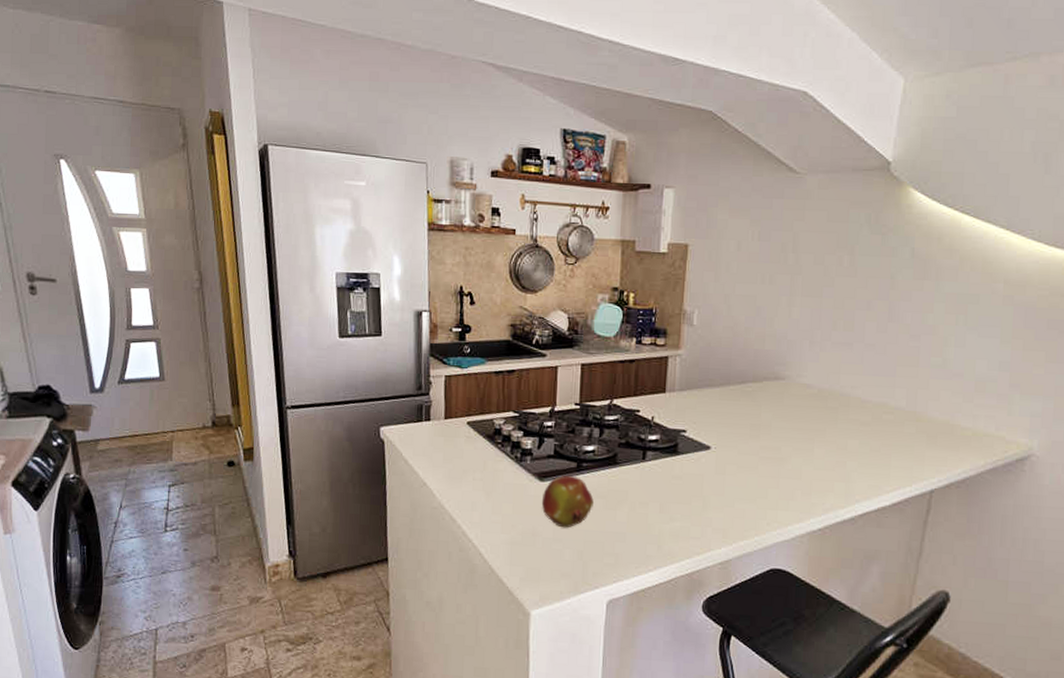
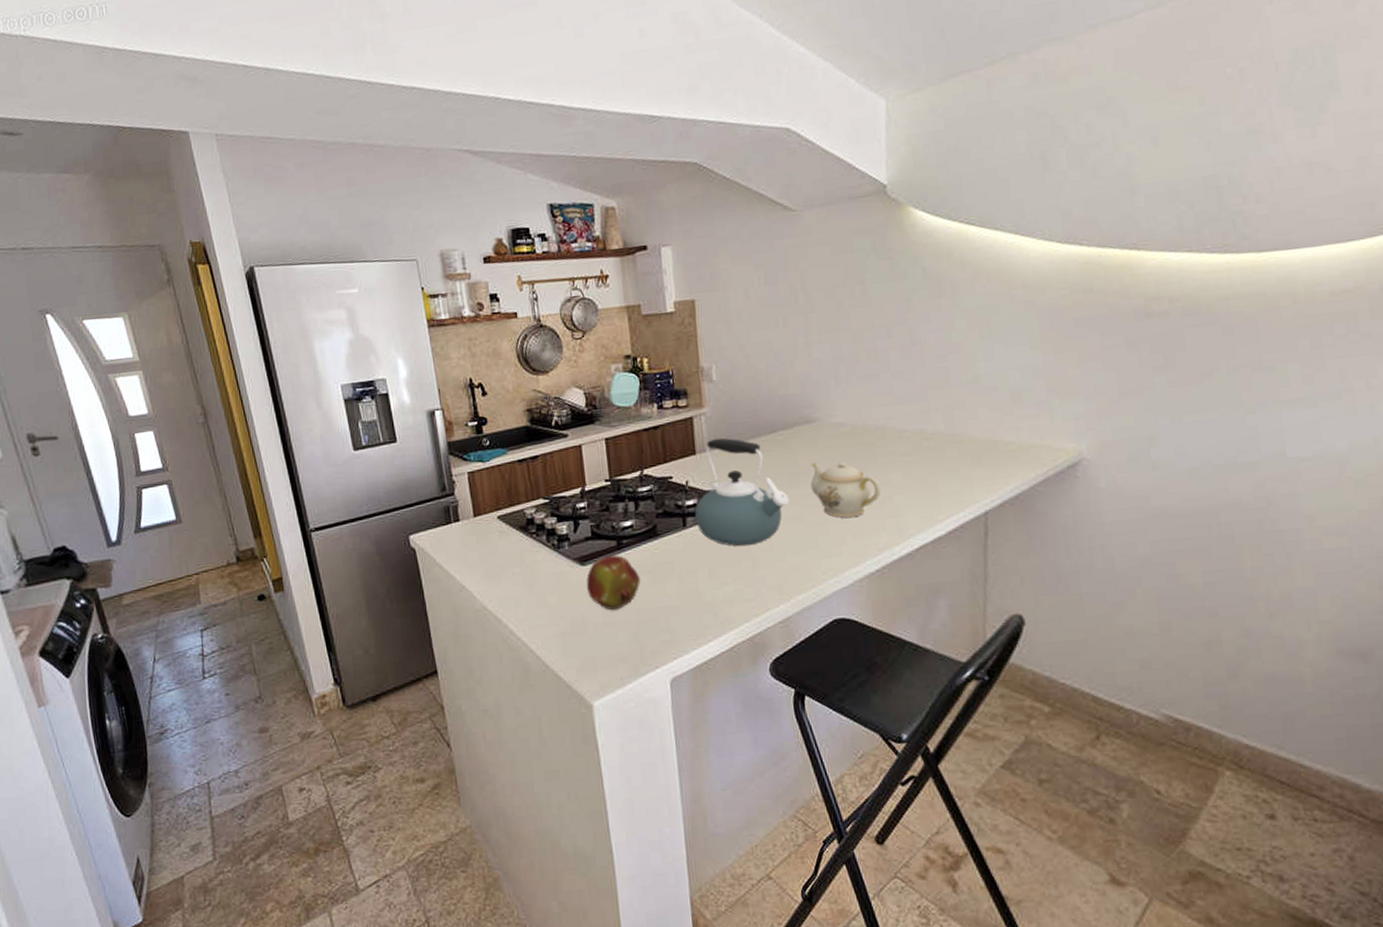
kettle: none [655,380,747,487] -> present [695,437,789,546]
teapot: none [769,418,836,476] -> present [810,461,881,518]

